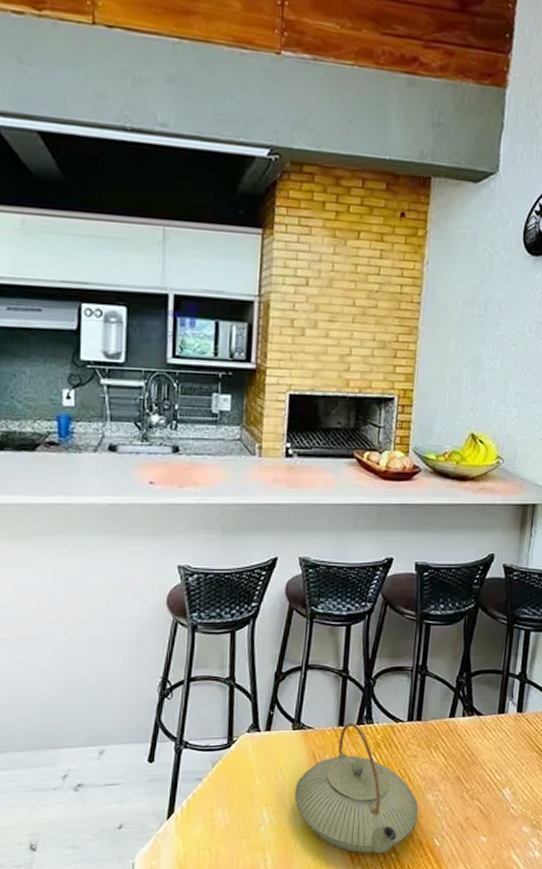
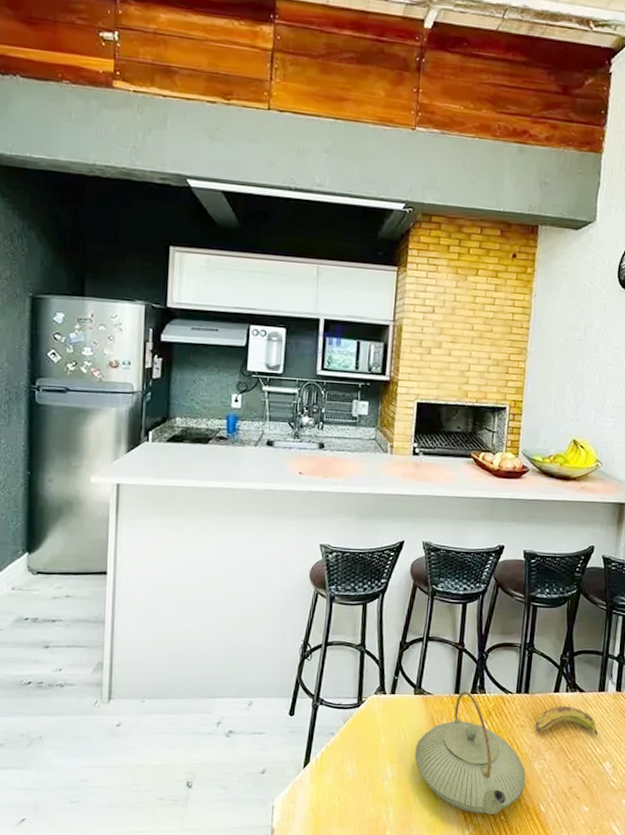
banana: none [428,731,498,762] -> present [535,706,599,736]

